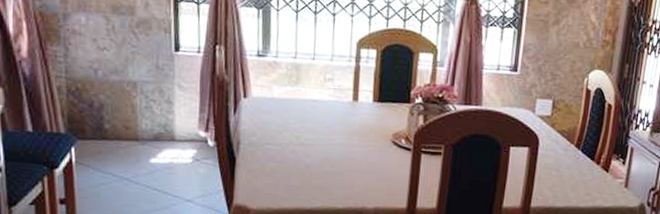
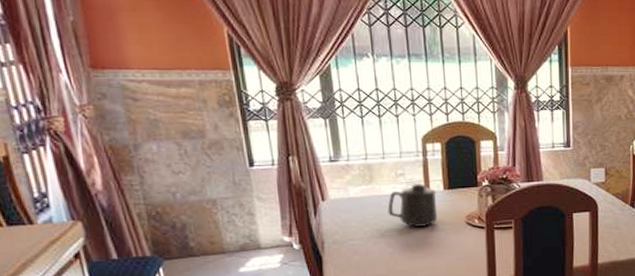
mug: none [310,91,365,140] -> present [388,183,438,227]

